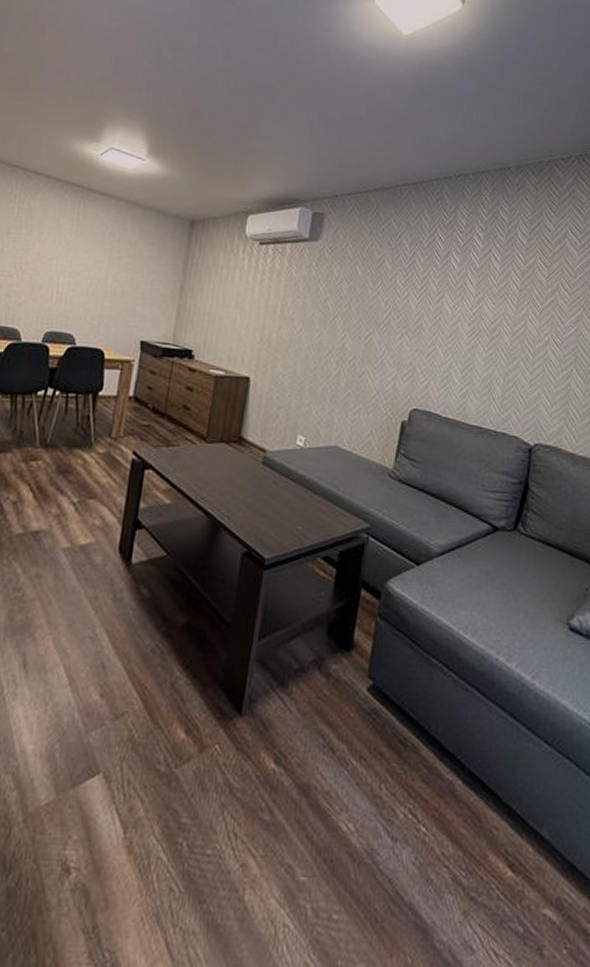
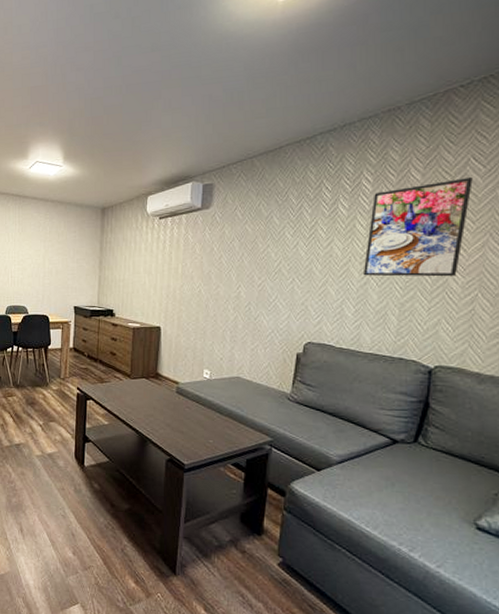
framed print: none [471,248,570,349] -> present [362,176,473,277]

